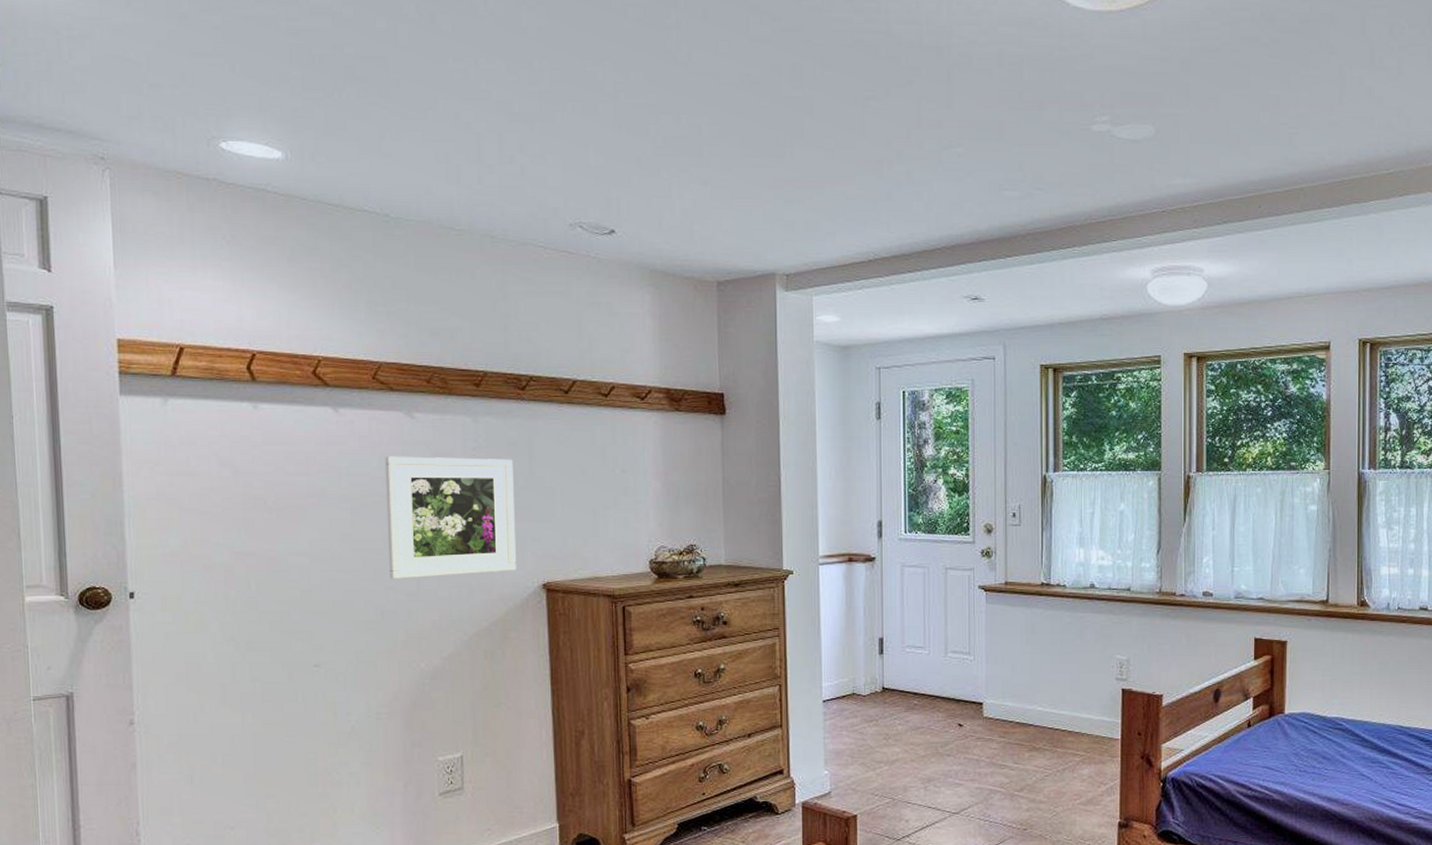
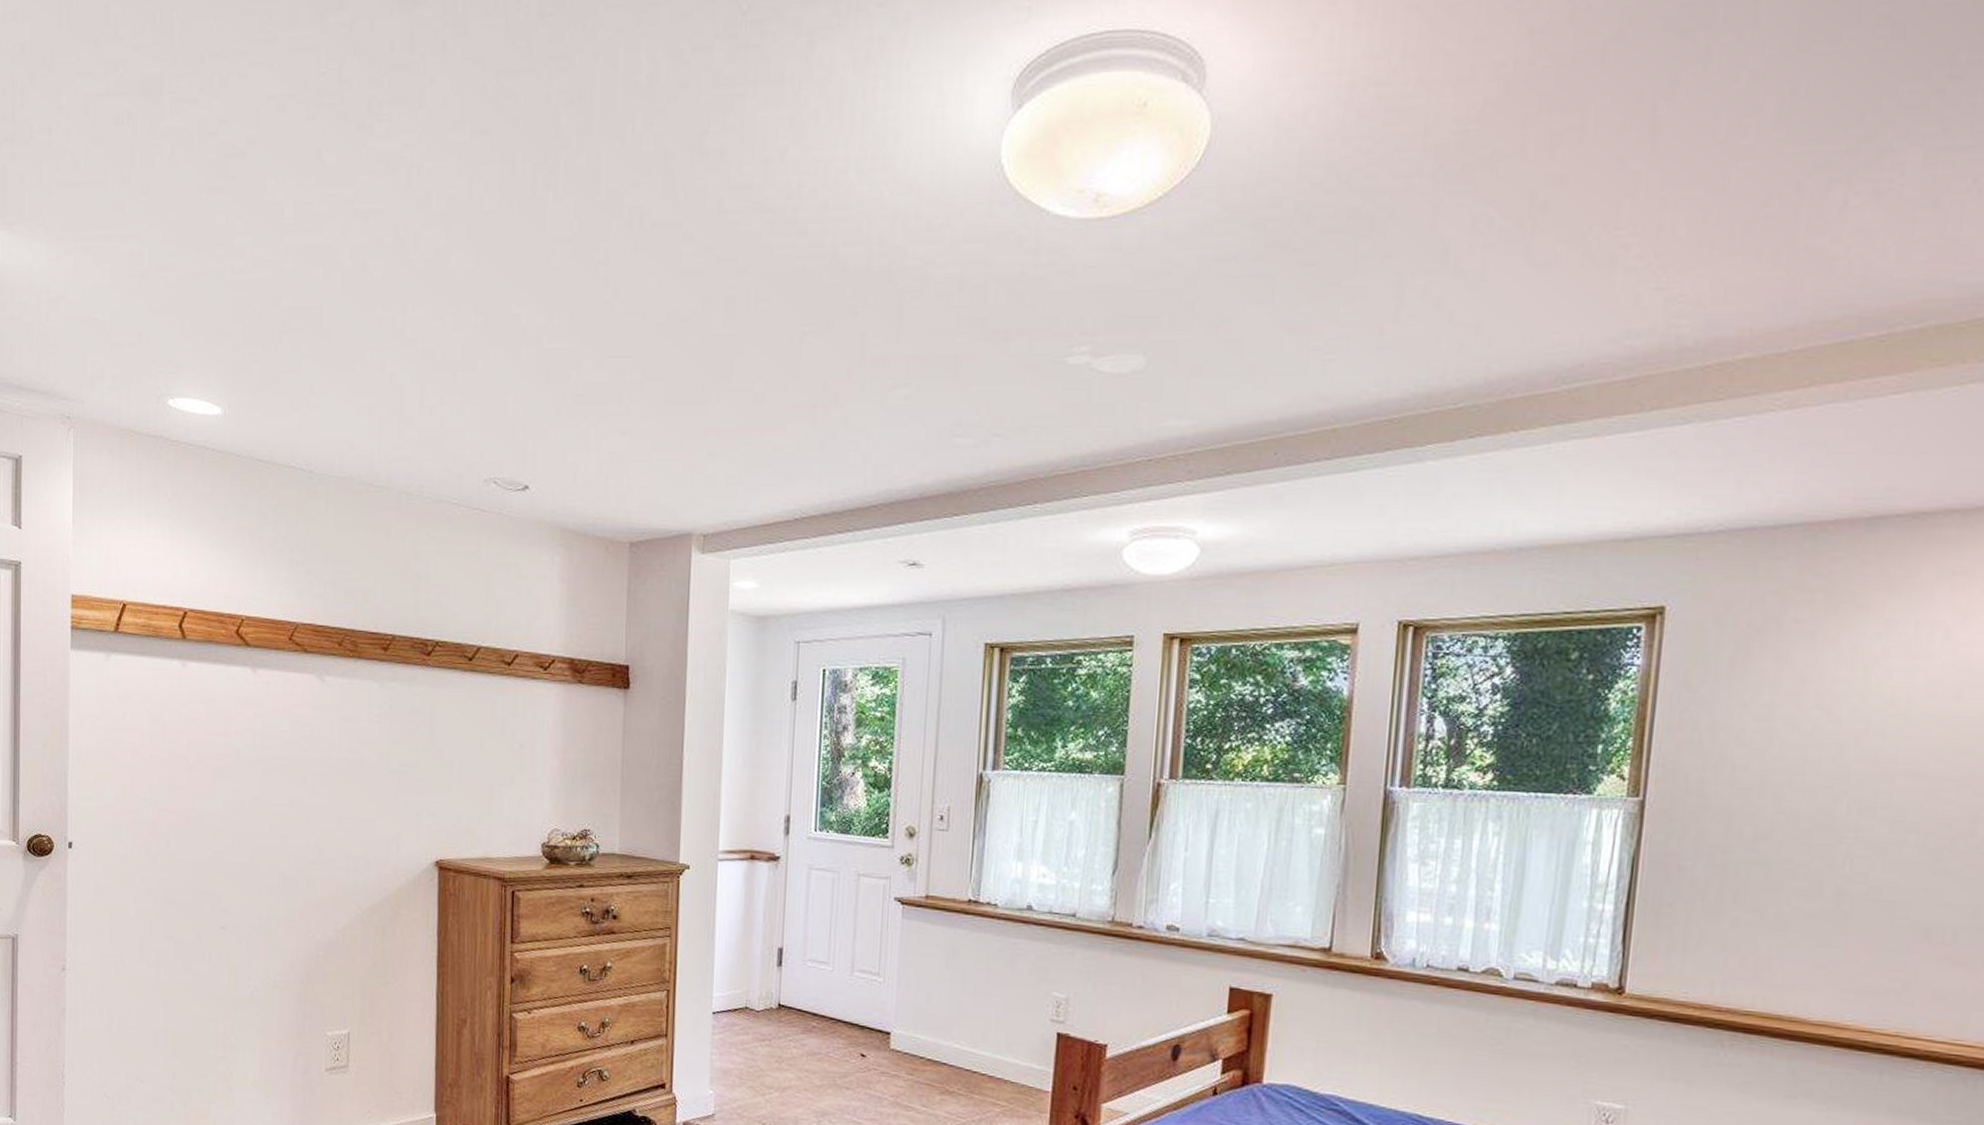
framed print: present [384,456,517,579] -> none [293,719,414,847]

